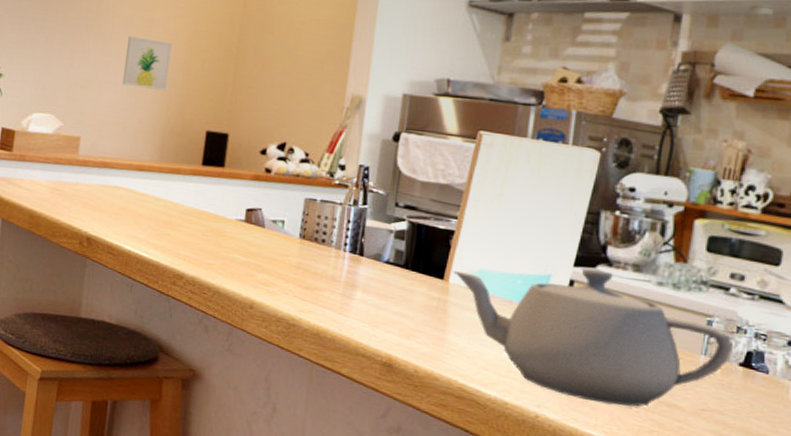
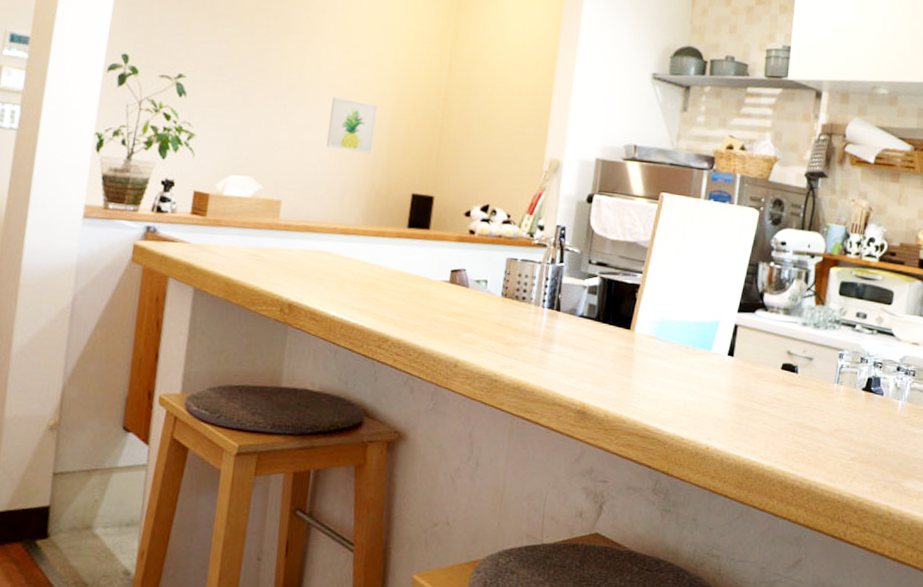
teapot: present [453,268,734,407] -> none [638,314,859,433]

